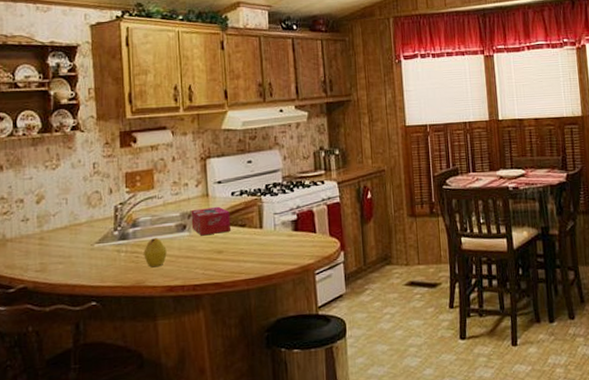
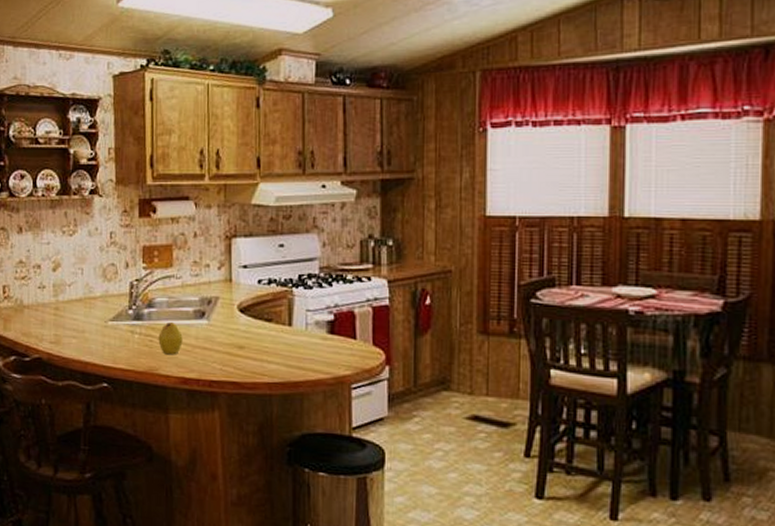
tissue box: present [191,206,230,236] -> none [211,294,255,327]

